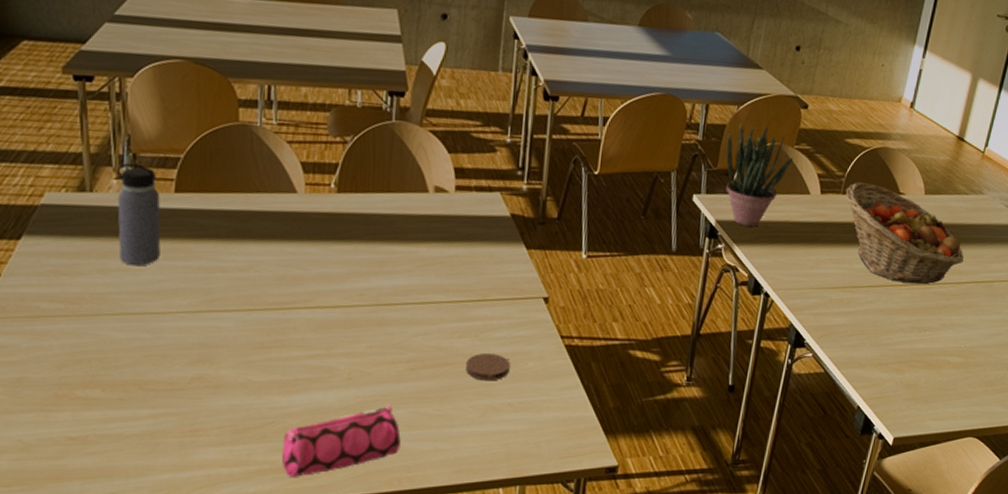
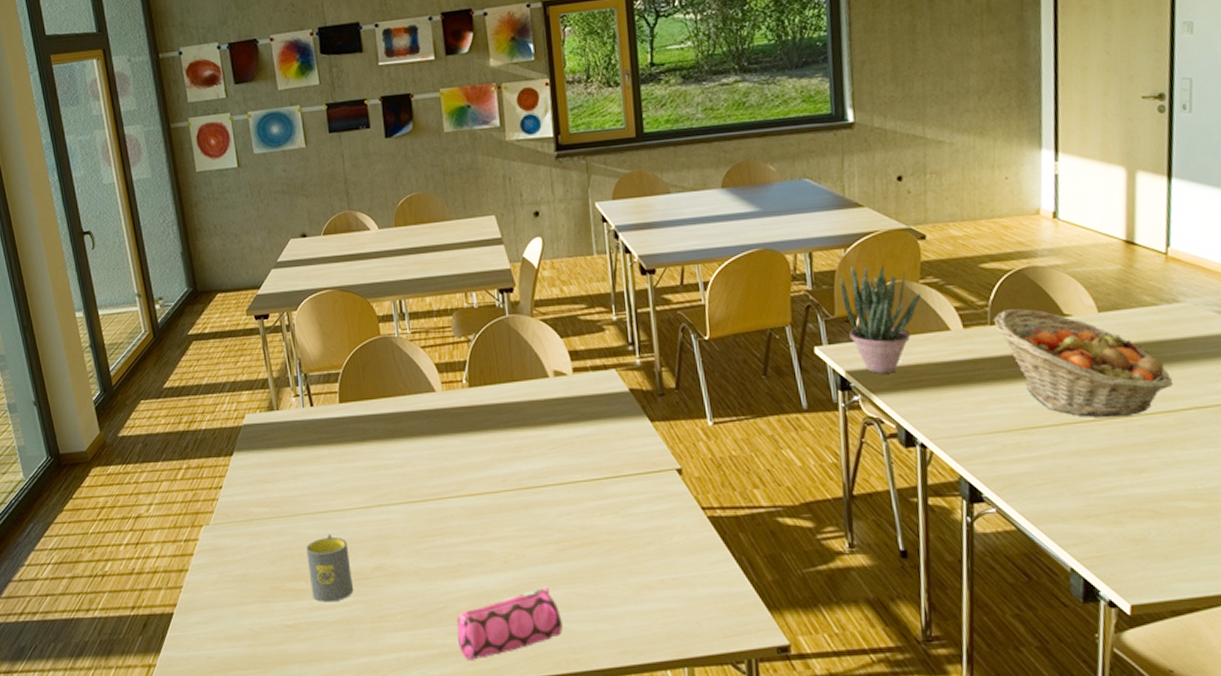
mug: none [107,338,164,413] -> present [306,534,354,602]
water bottle: present [116,163,161,265] -> none [293,382,335,469]
coaster: present [466,352,510,381] -> none [612,529,656,558]

